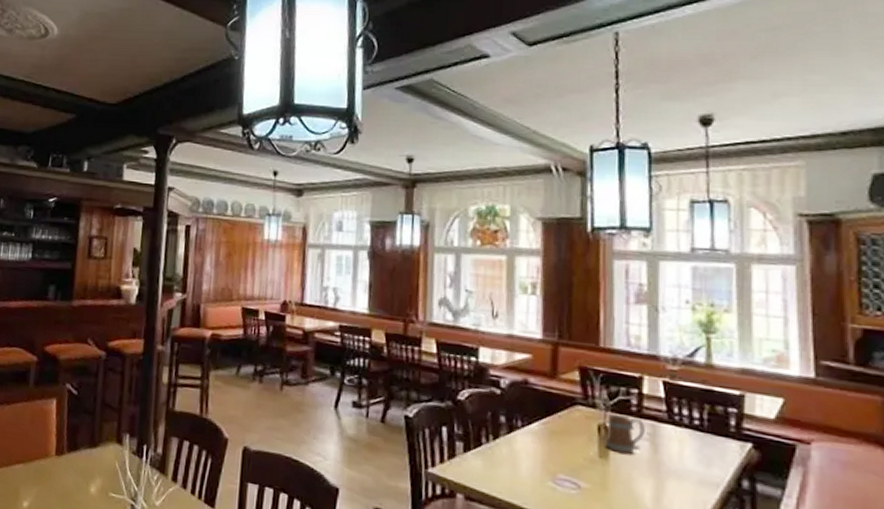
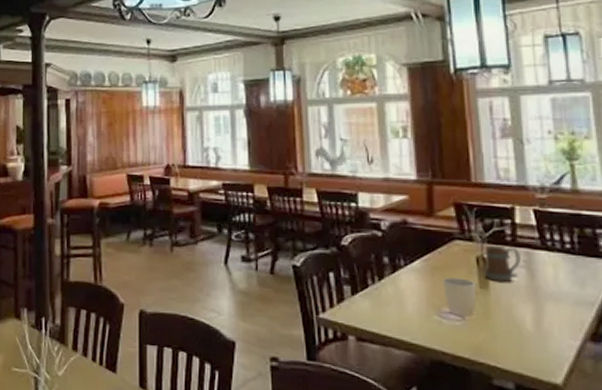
cup: none [560,443,595,487] -> present [442,277,477,318]

